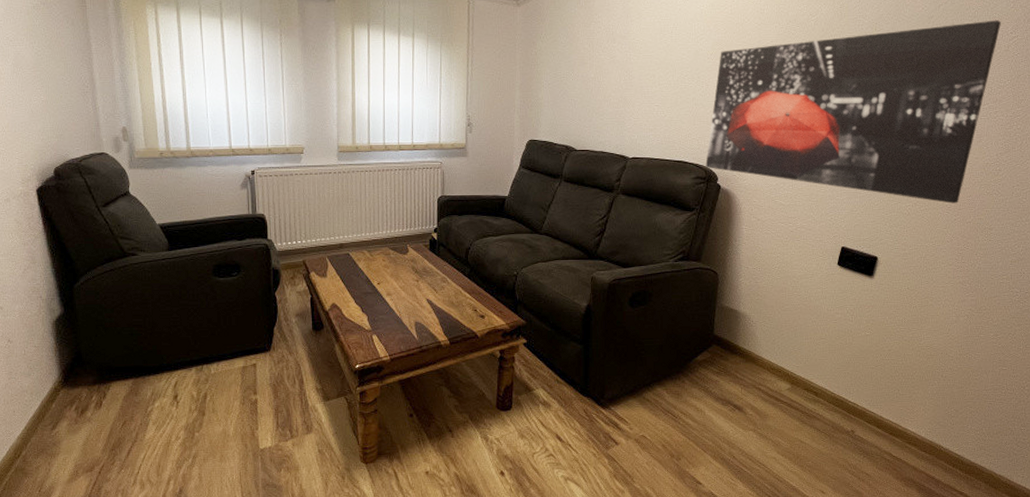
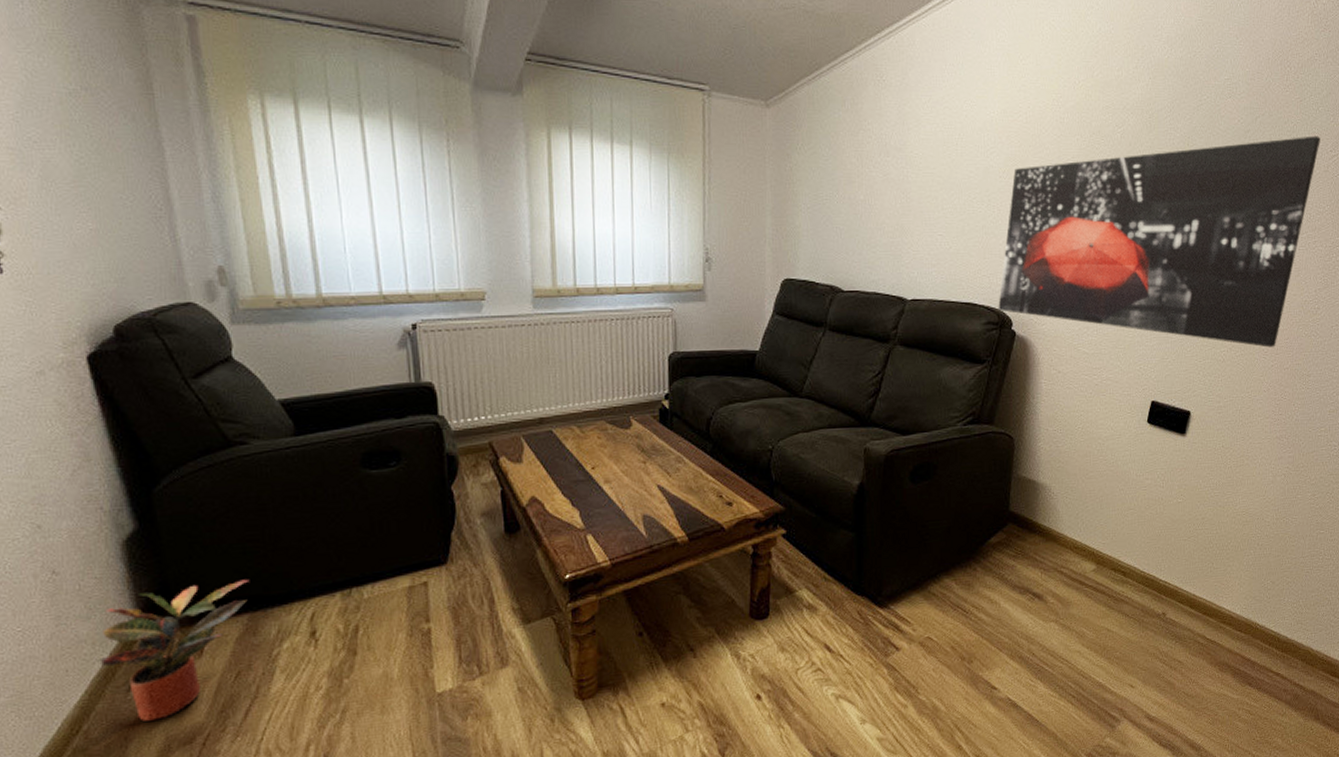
potted plant: none [33,354,135,453] -> present [97,579,250,723]

